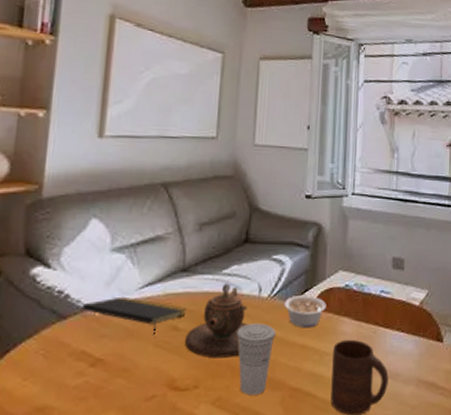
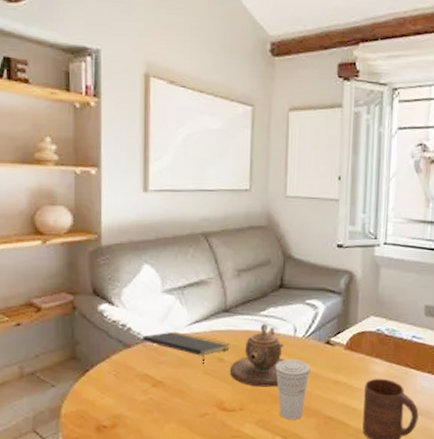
legume: present [284,295,326,329] -> none [318,337,358,366]

